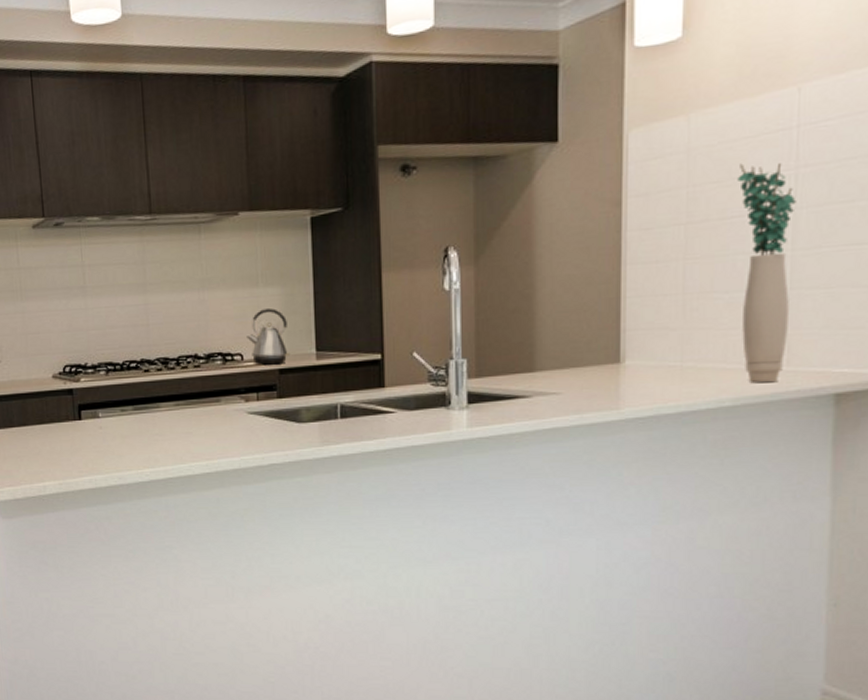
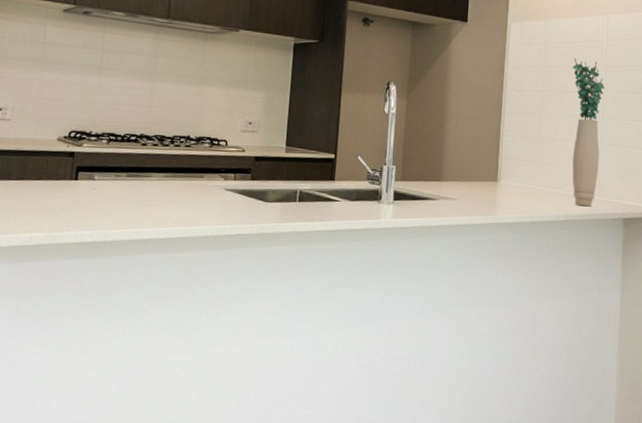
kettle: present [247,308,290,365] -> none [232,107,266,153]

